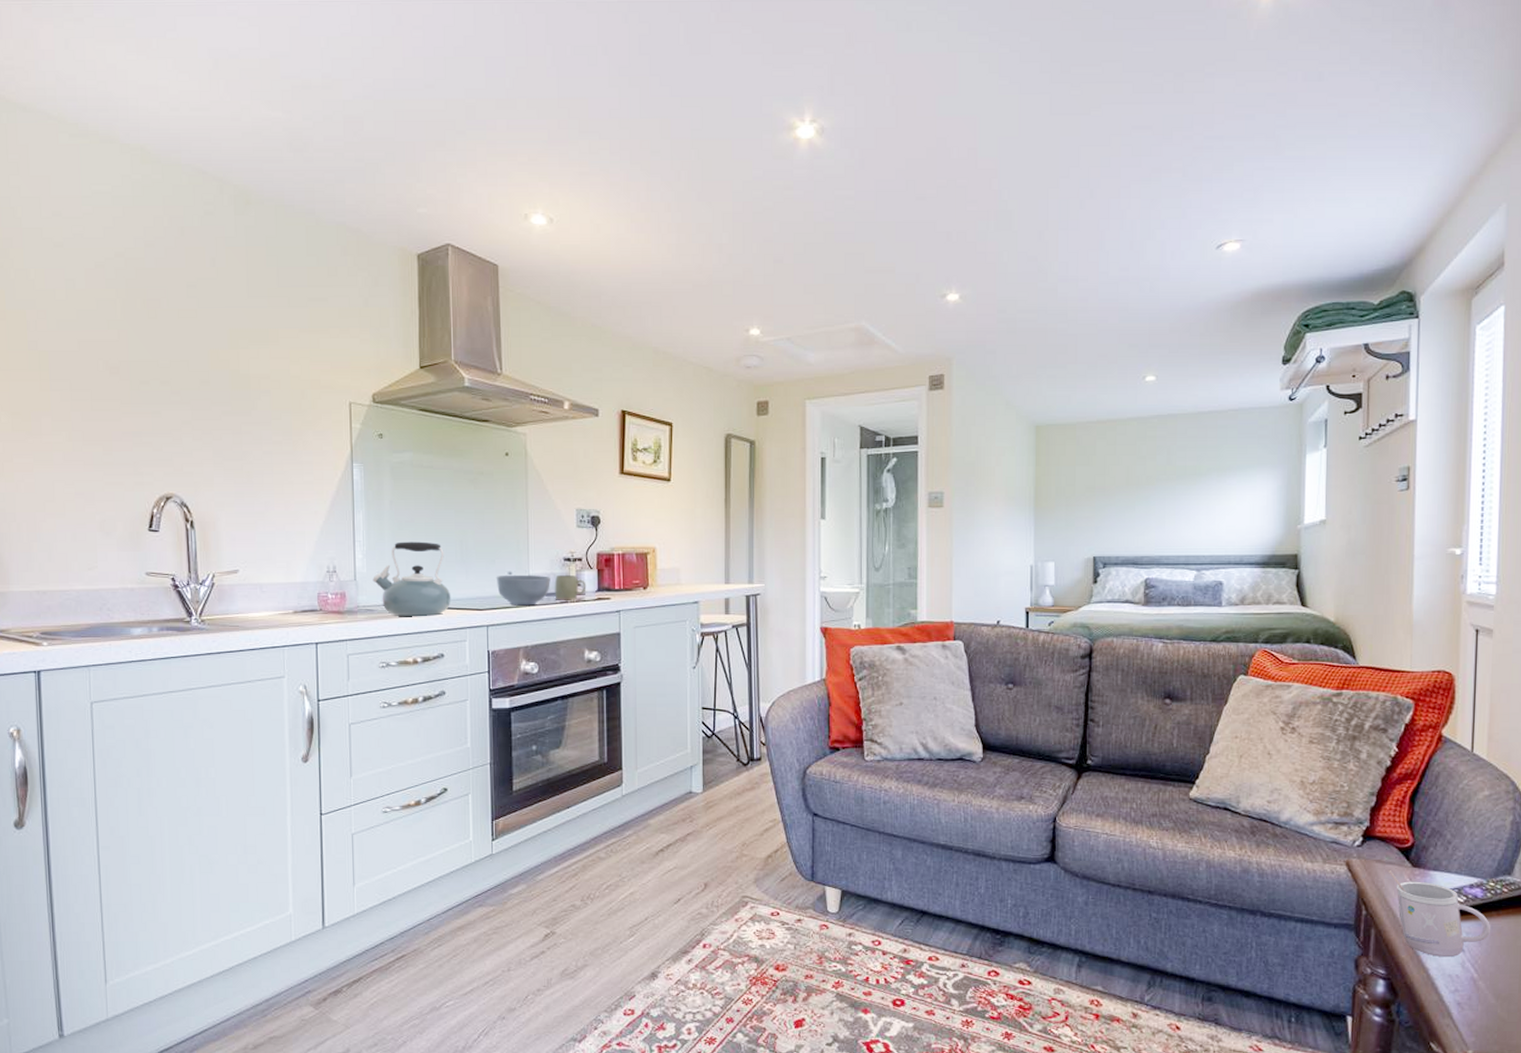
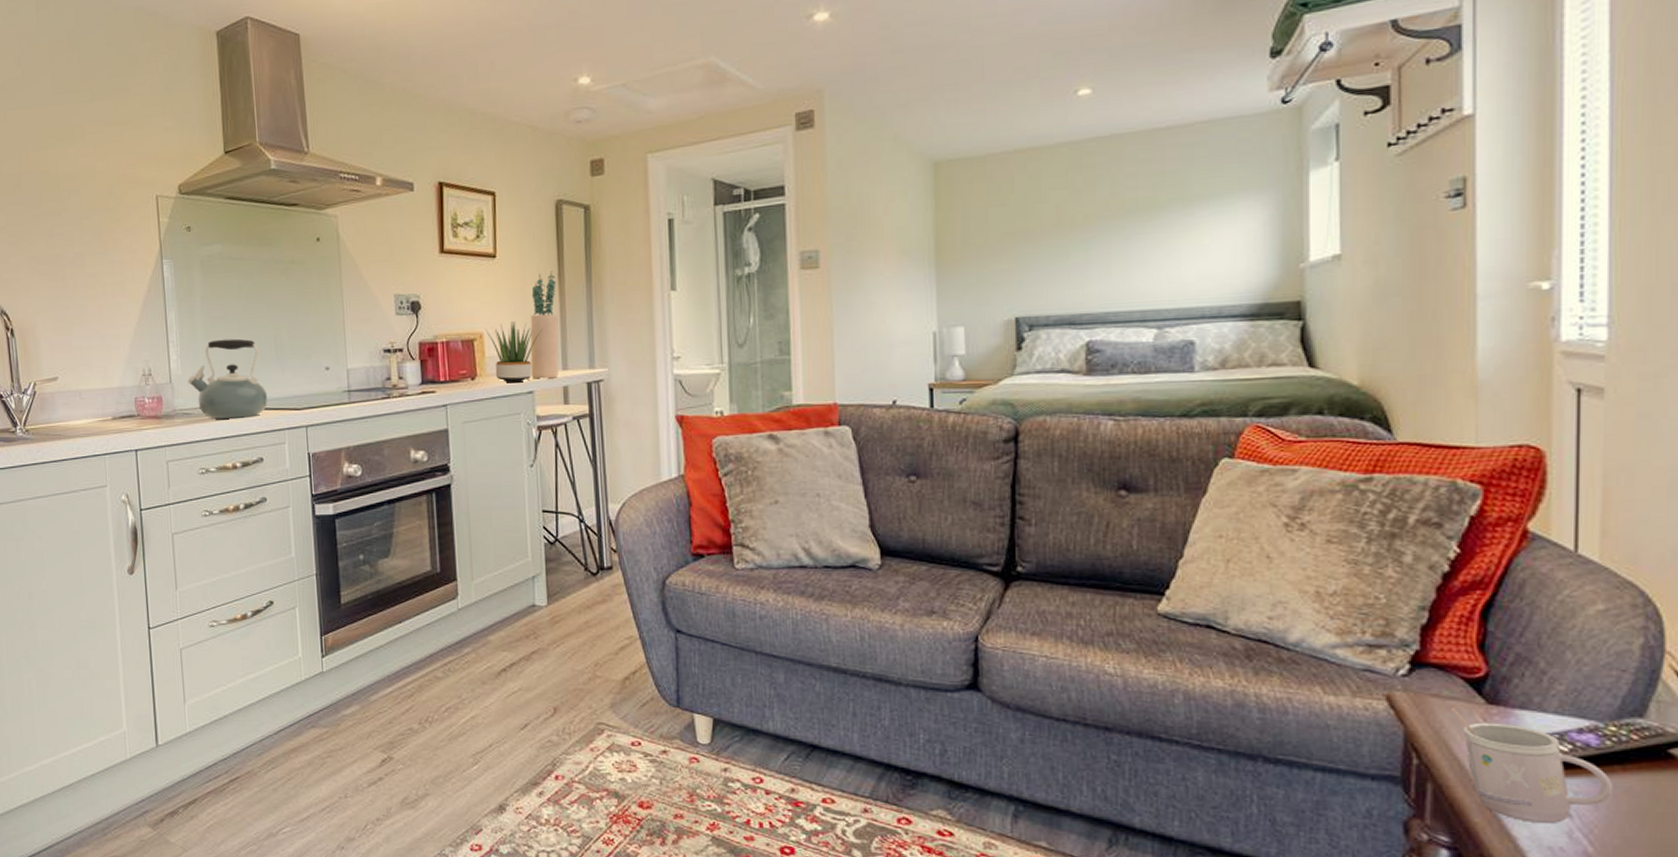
bowl: present [496,574,550,606] -> none [313,369,371,403]
mug: present [554,574,587,600] -> none [374,367,409,396]
potted plant: none [658,539,710,594] -> present [486,321,543,383]
vase: none [697,496,723,591] -> present [530,271,559,379]

